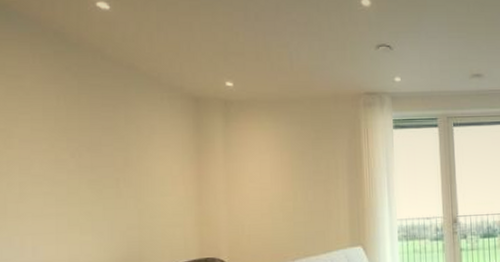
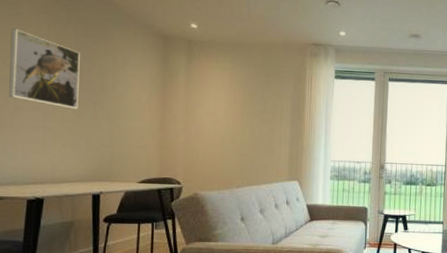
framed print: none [11,104,98,190] -> present [8,28,80,109]

